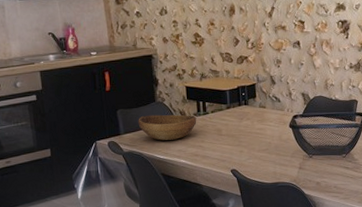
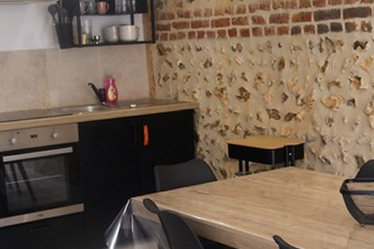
bowl: present [138,114,197,141] -> none [176,172,238,200]

